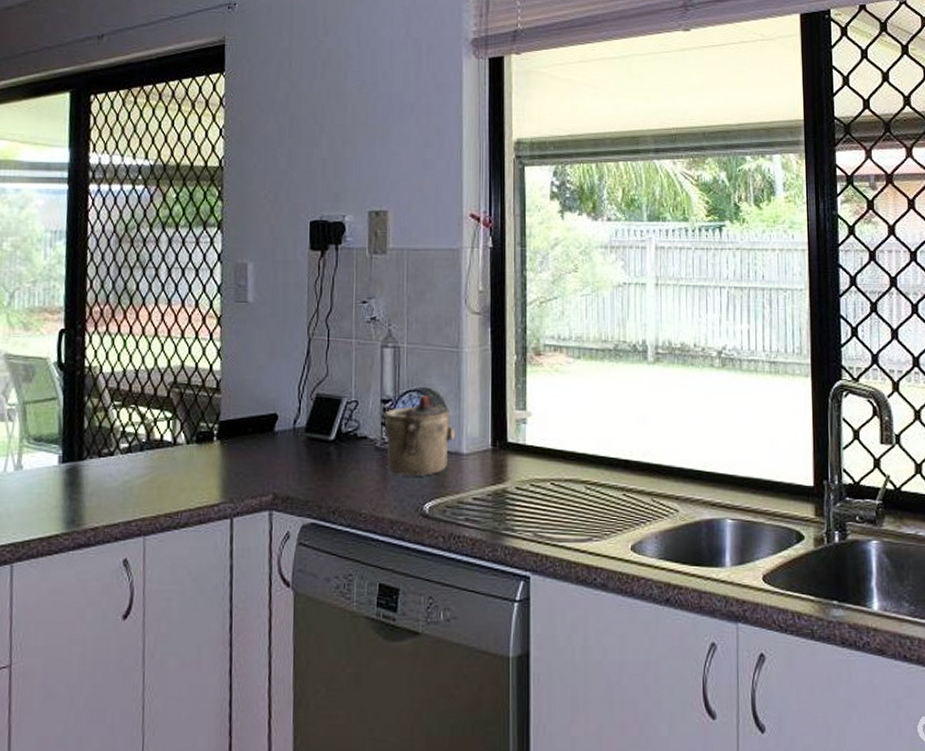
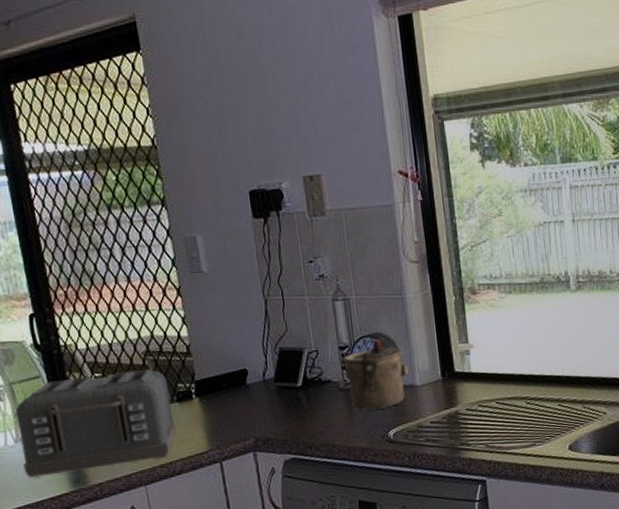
toaster: none [18,402,190,512] -> present [15,368,177,477]

